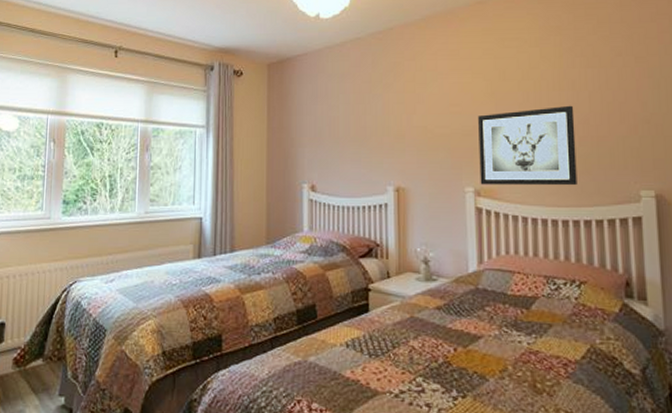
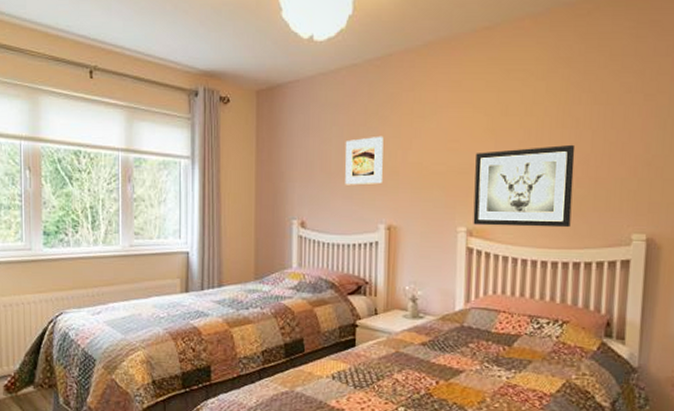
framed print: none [351,102,389,149] -> present [345,136,384,185]

